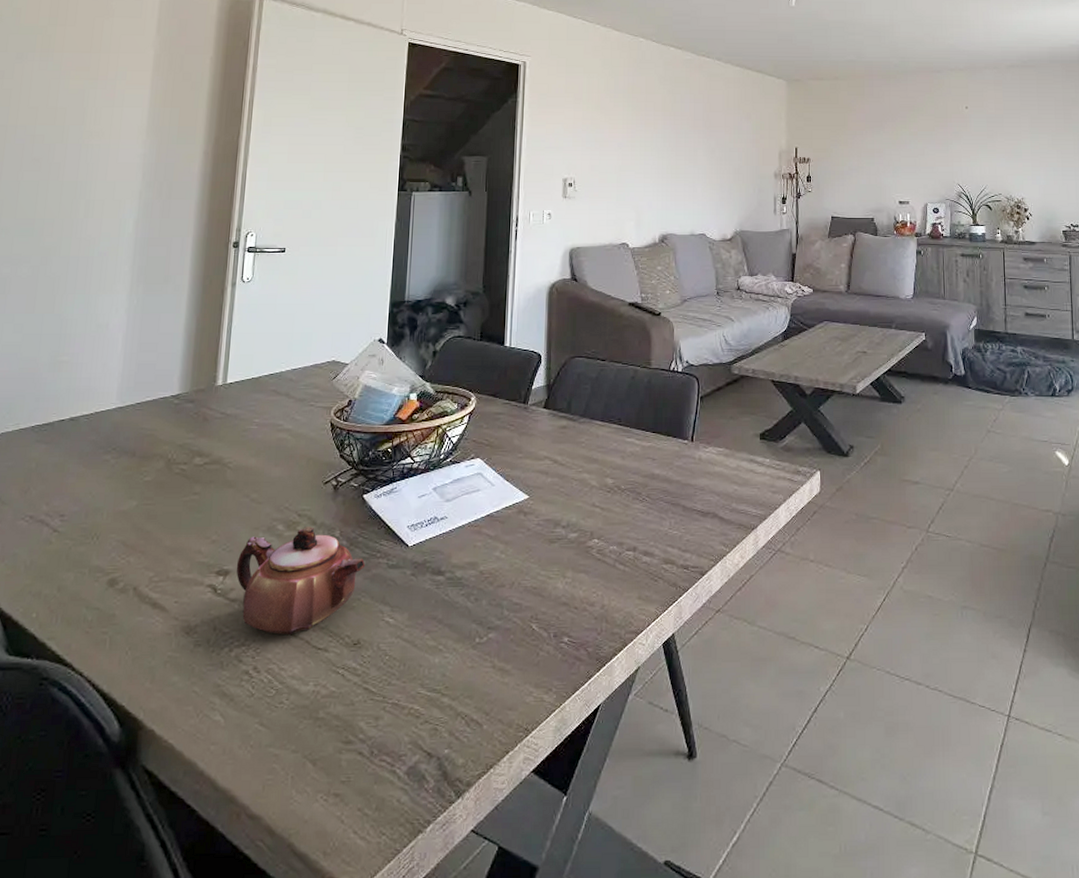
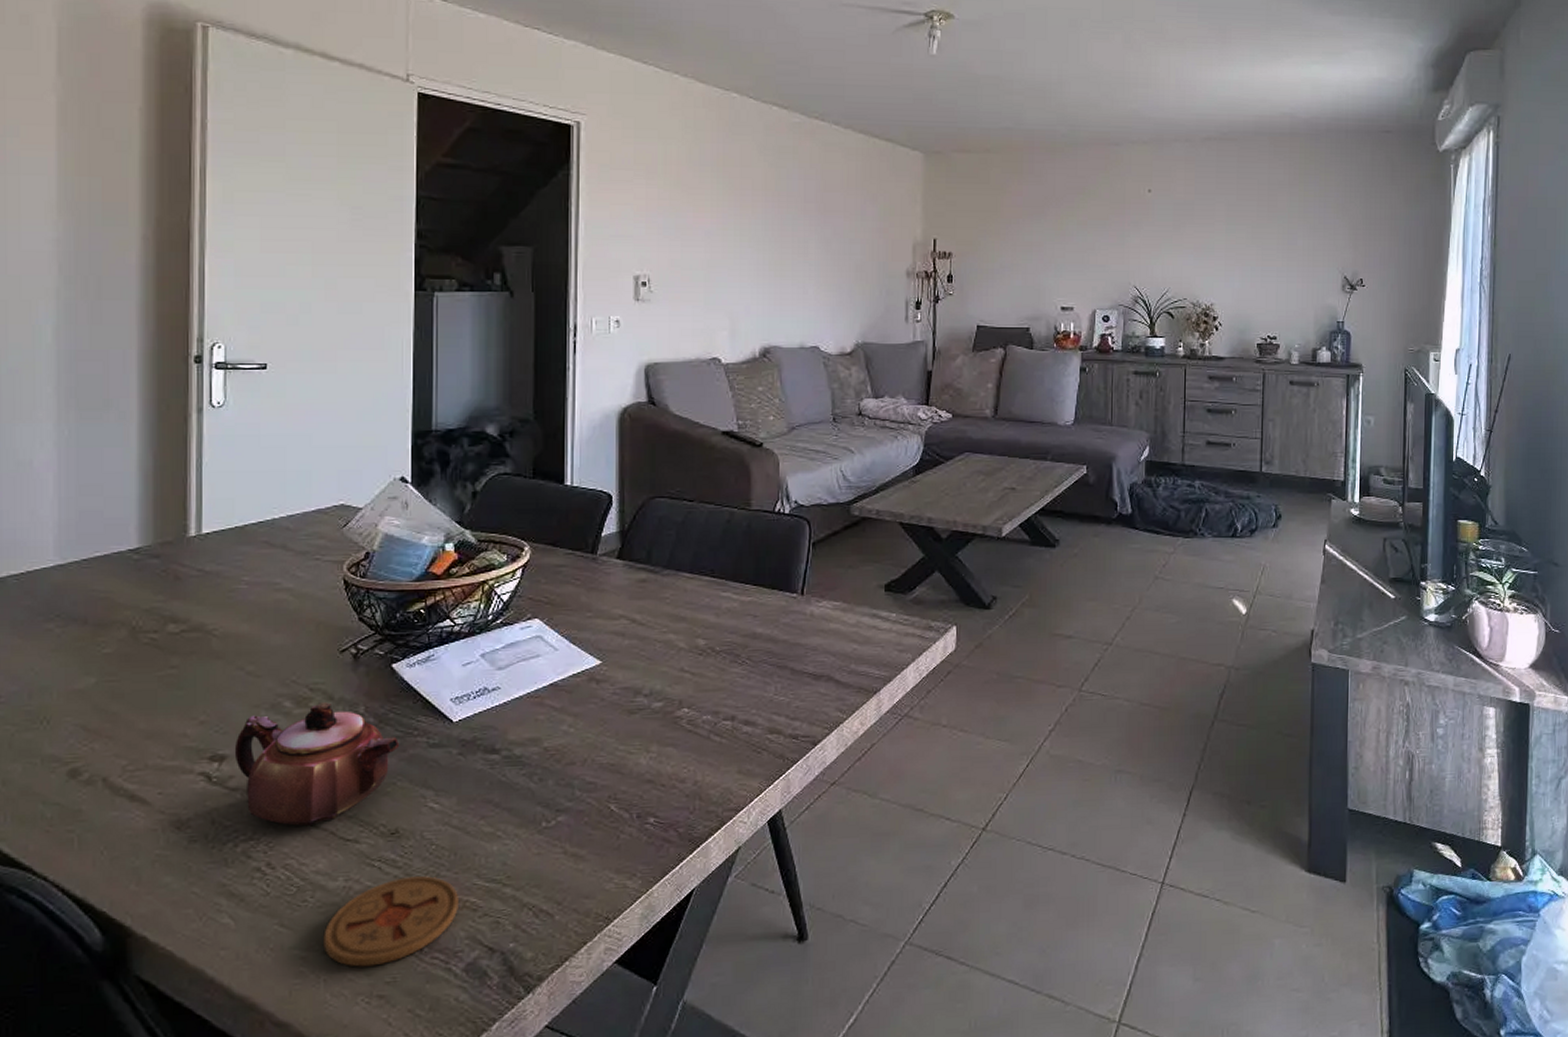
coaster: none [293,684,406,766] -> present [324,876,460,967]

